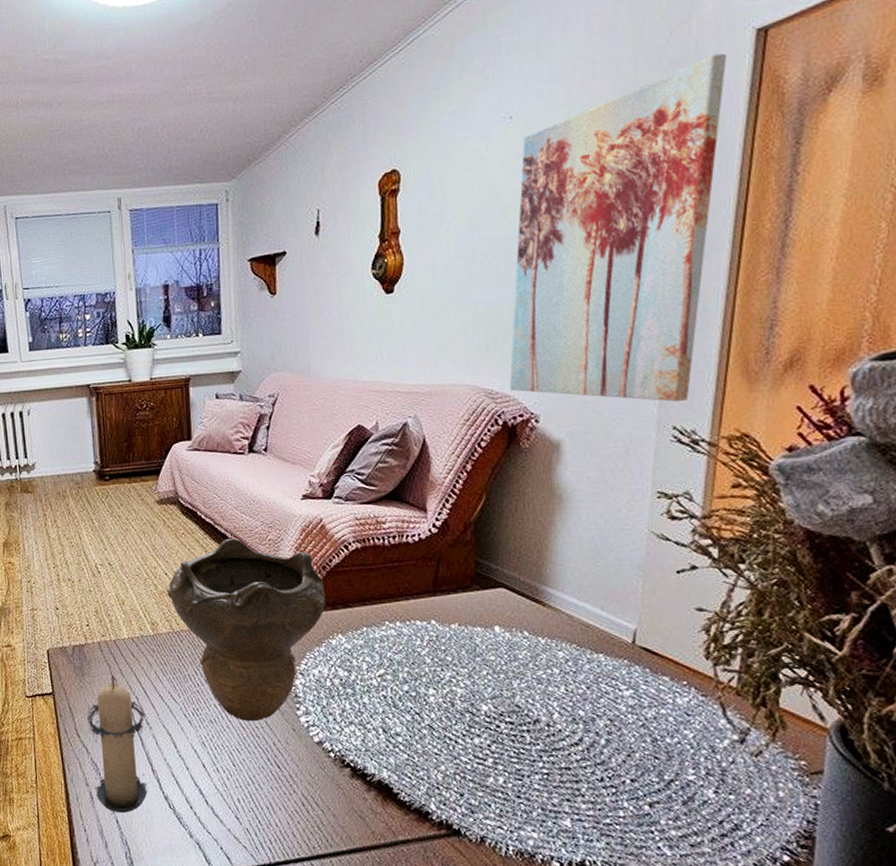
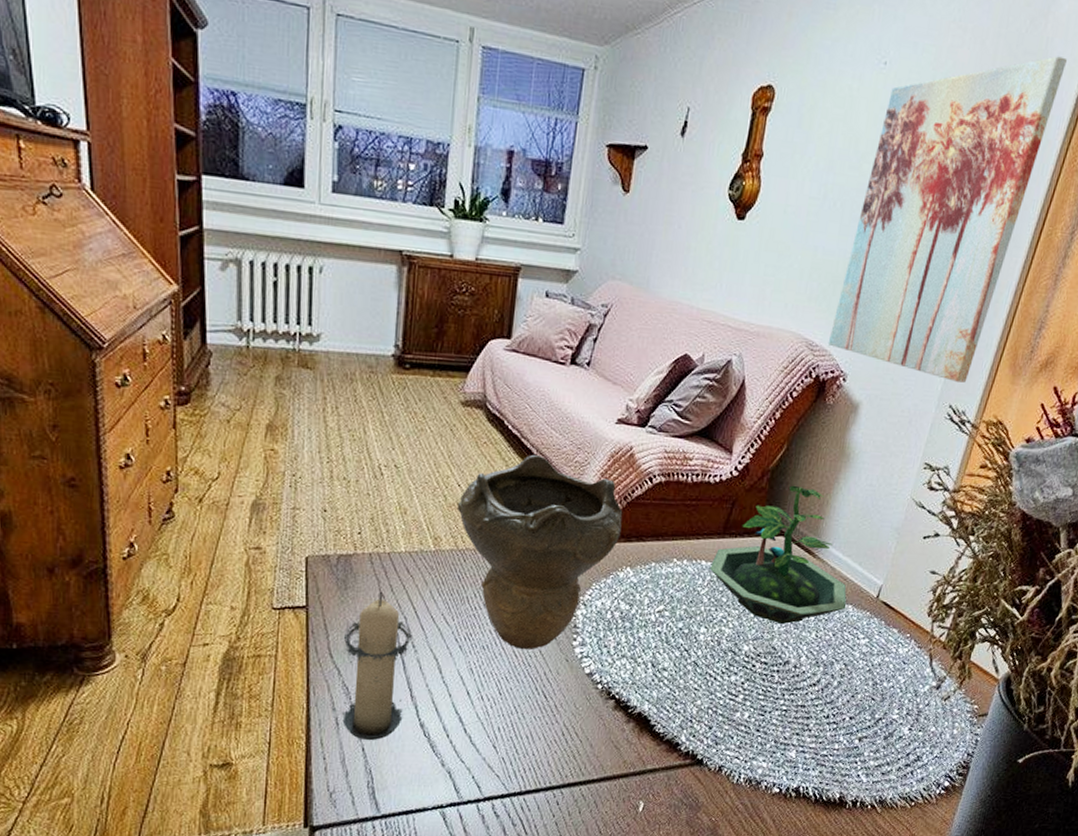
terrarium: none [426,534,596,679] -> present [710,485,847,624]

